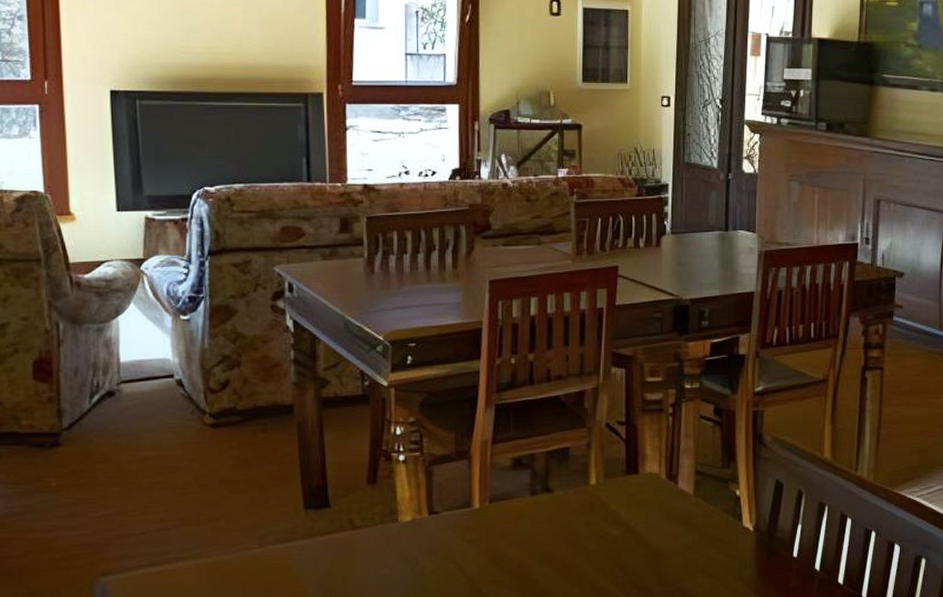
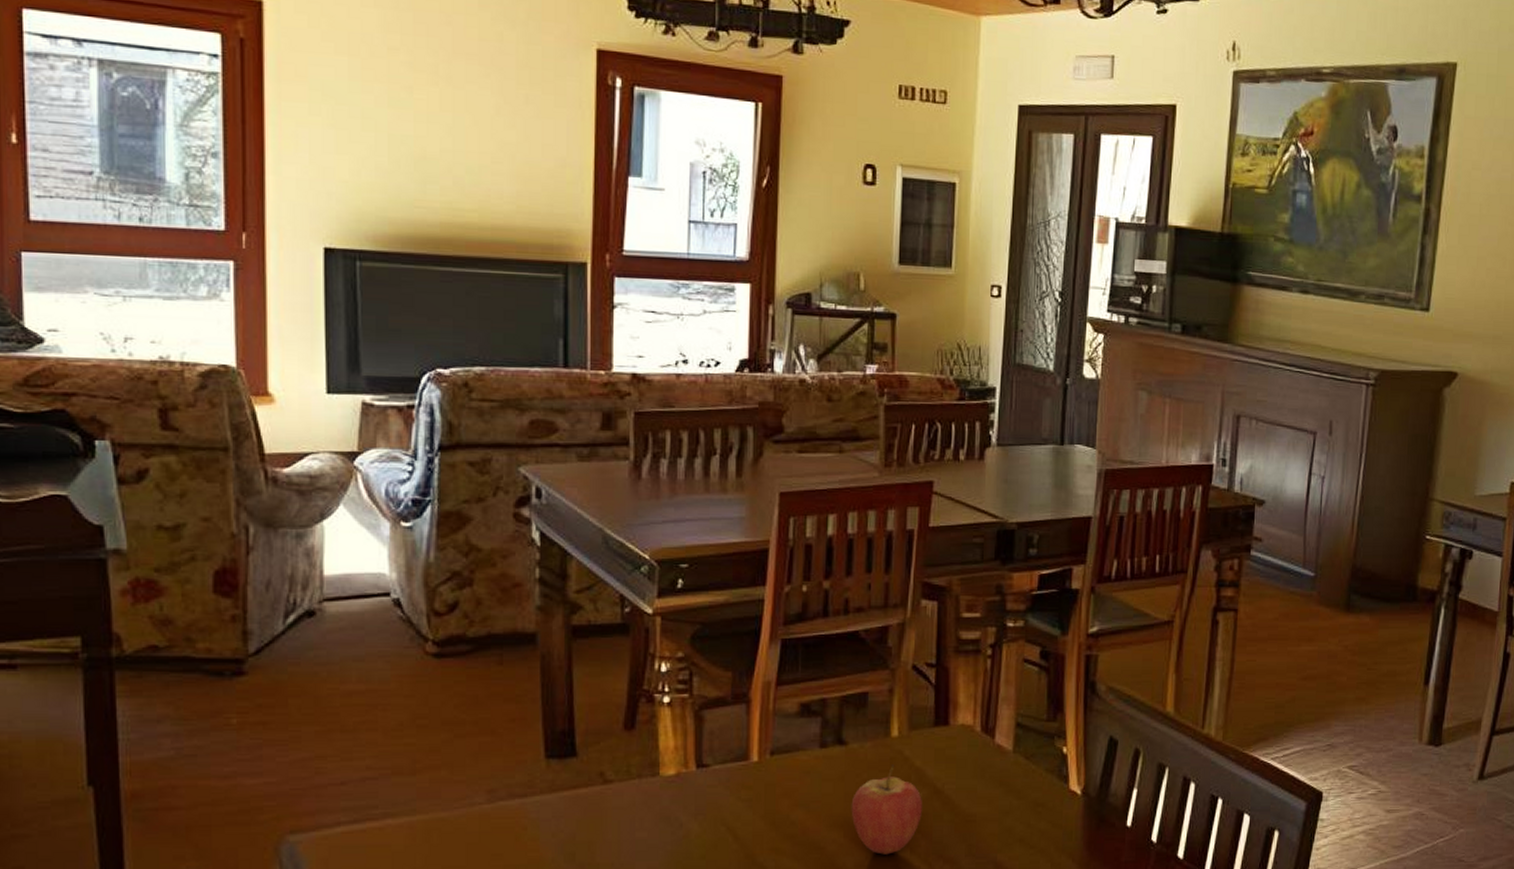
fruit: none [558,508,619,585] -> present [851,764,923,855]

